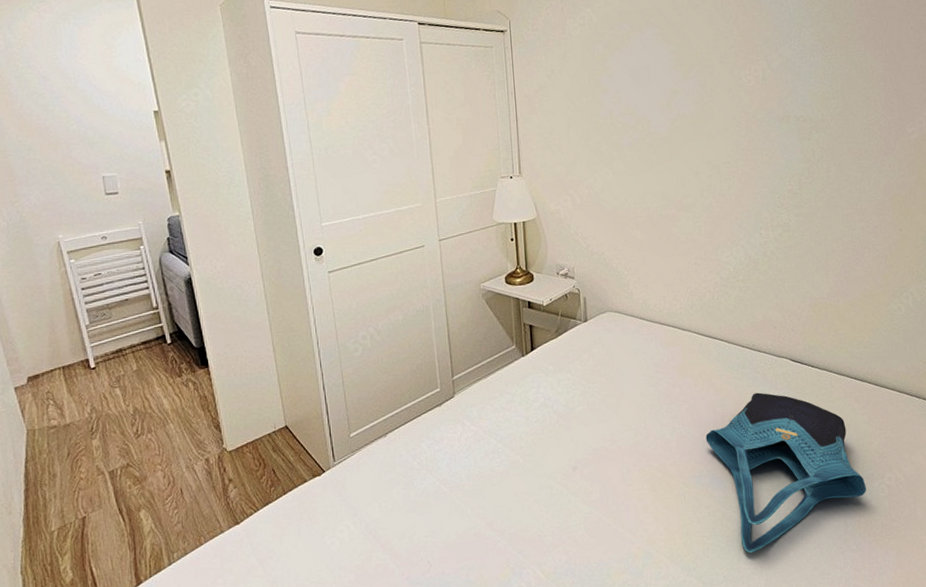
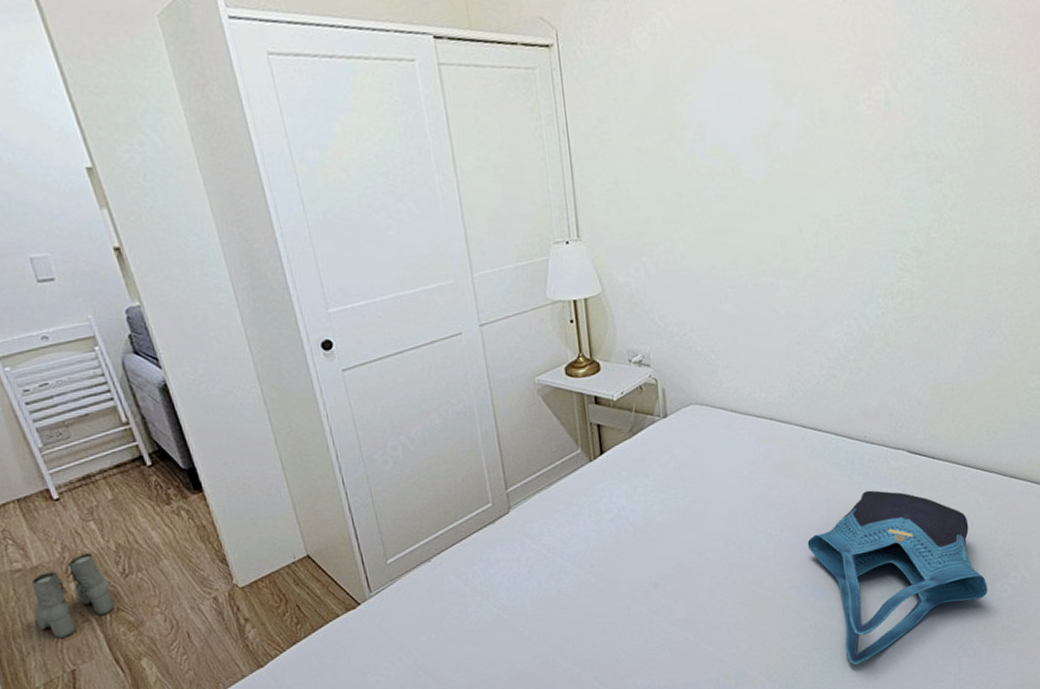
boots: none [60,415,125,489] -> present [31,553,114,639]

